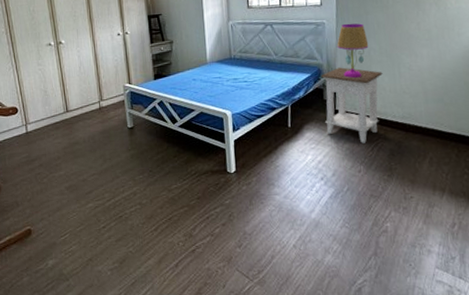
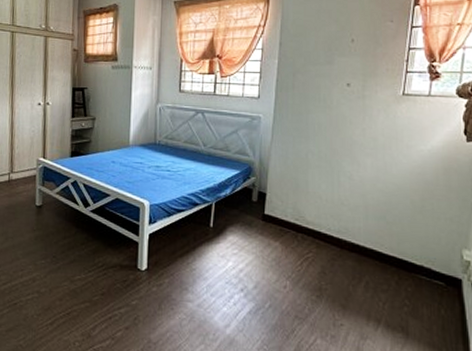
nightstand: present [320,67,383,143] -> none [250,167,320,256]
table lamp: present [337,23,369,79] -> none [272,120,307,182]

